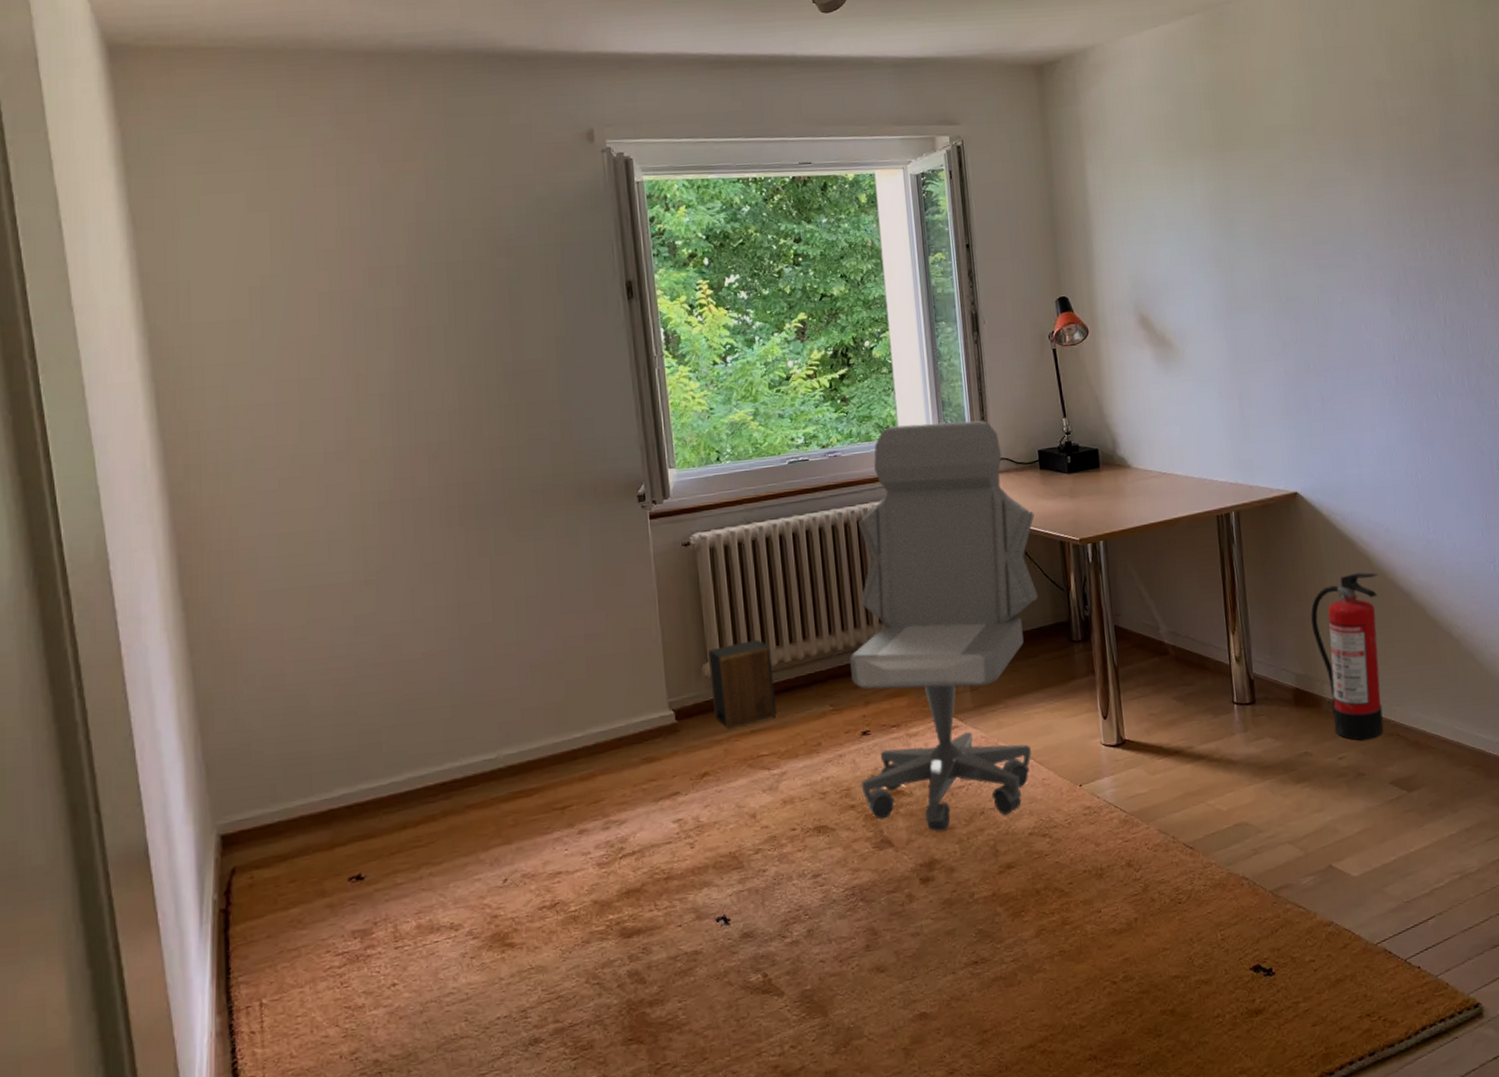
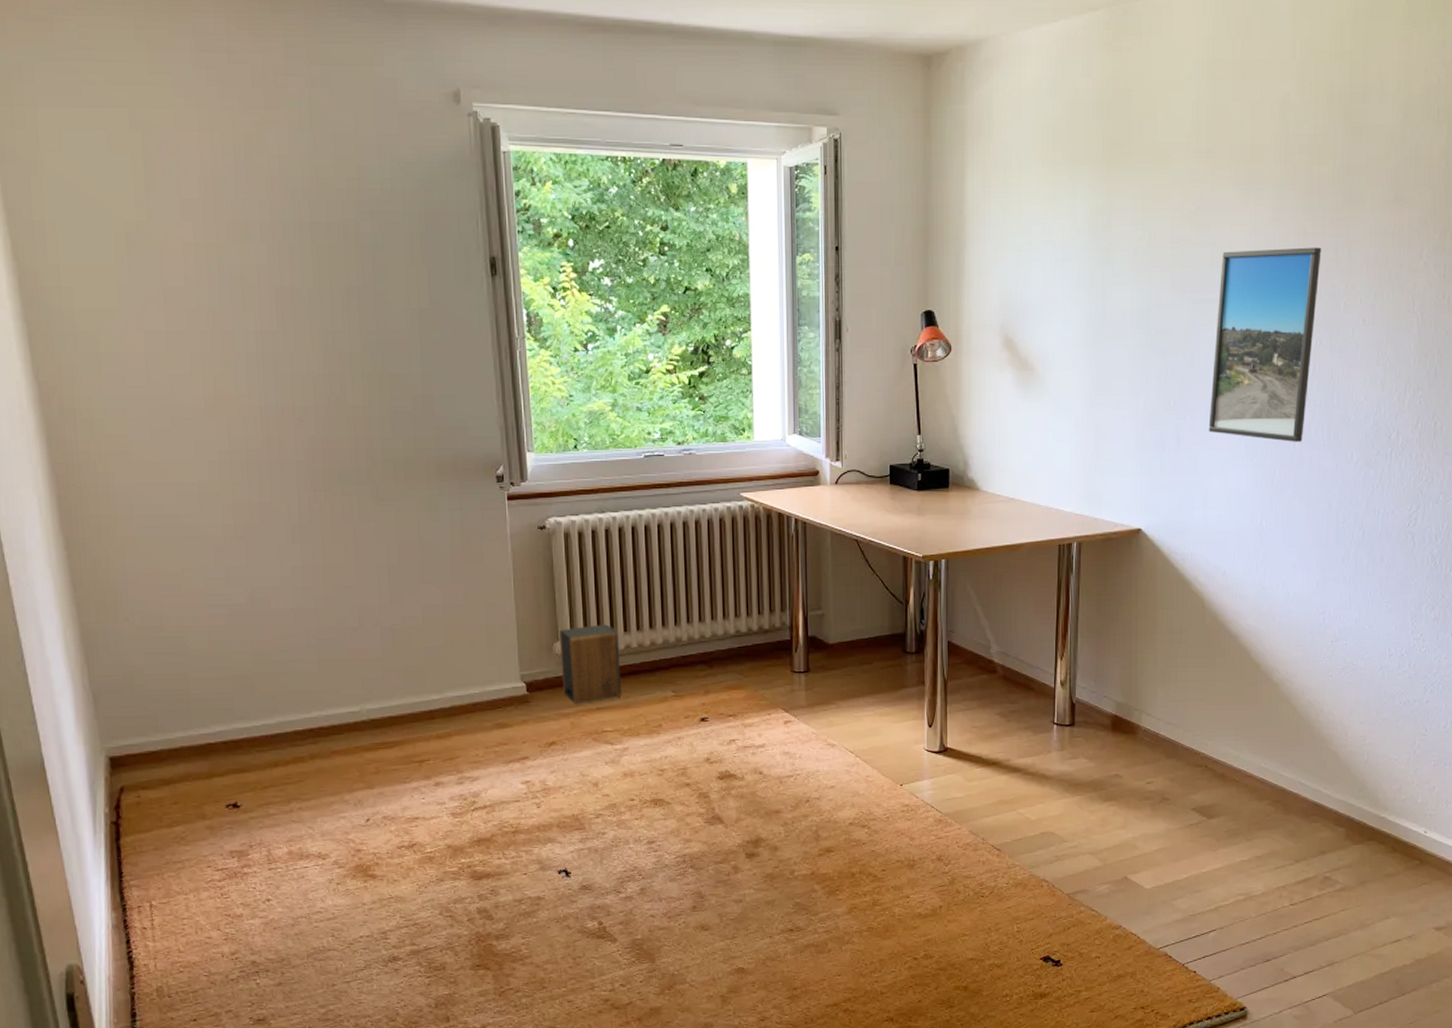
office chair: present [850,420,1039,831] -> none [693,428,880,814]
fire extinguisher: present [1310,572,1384,741] -> none [1137,612,1209,768]
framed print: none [1340,208,1445,394] -> present [1208,247,1322,443]

